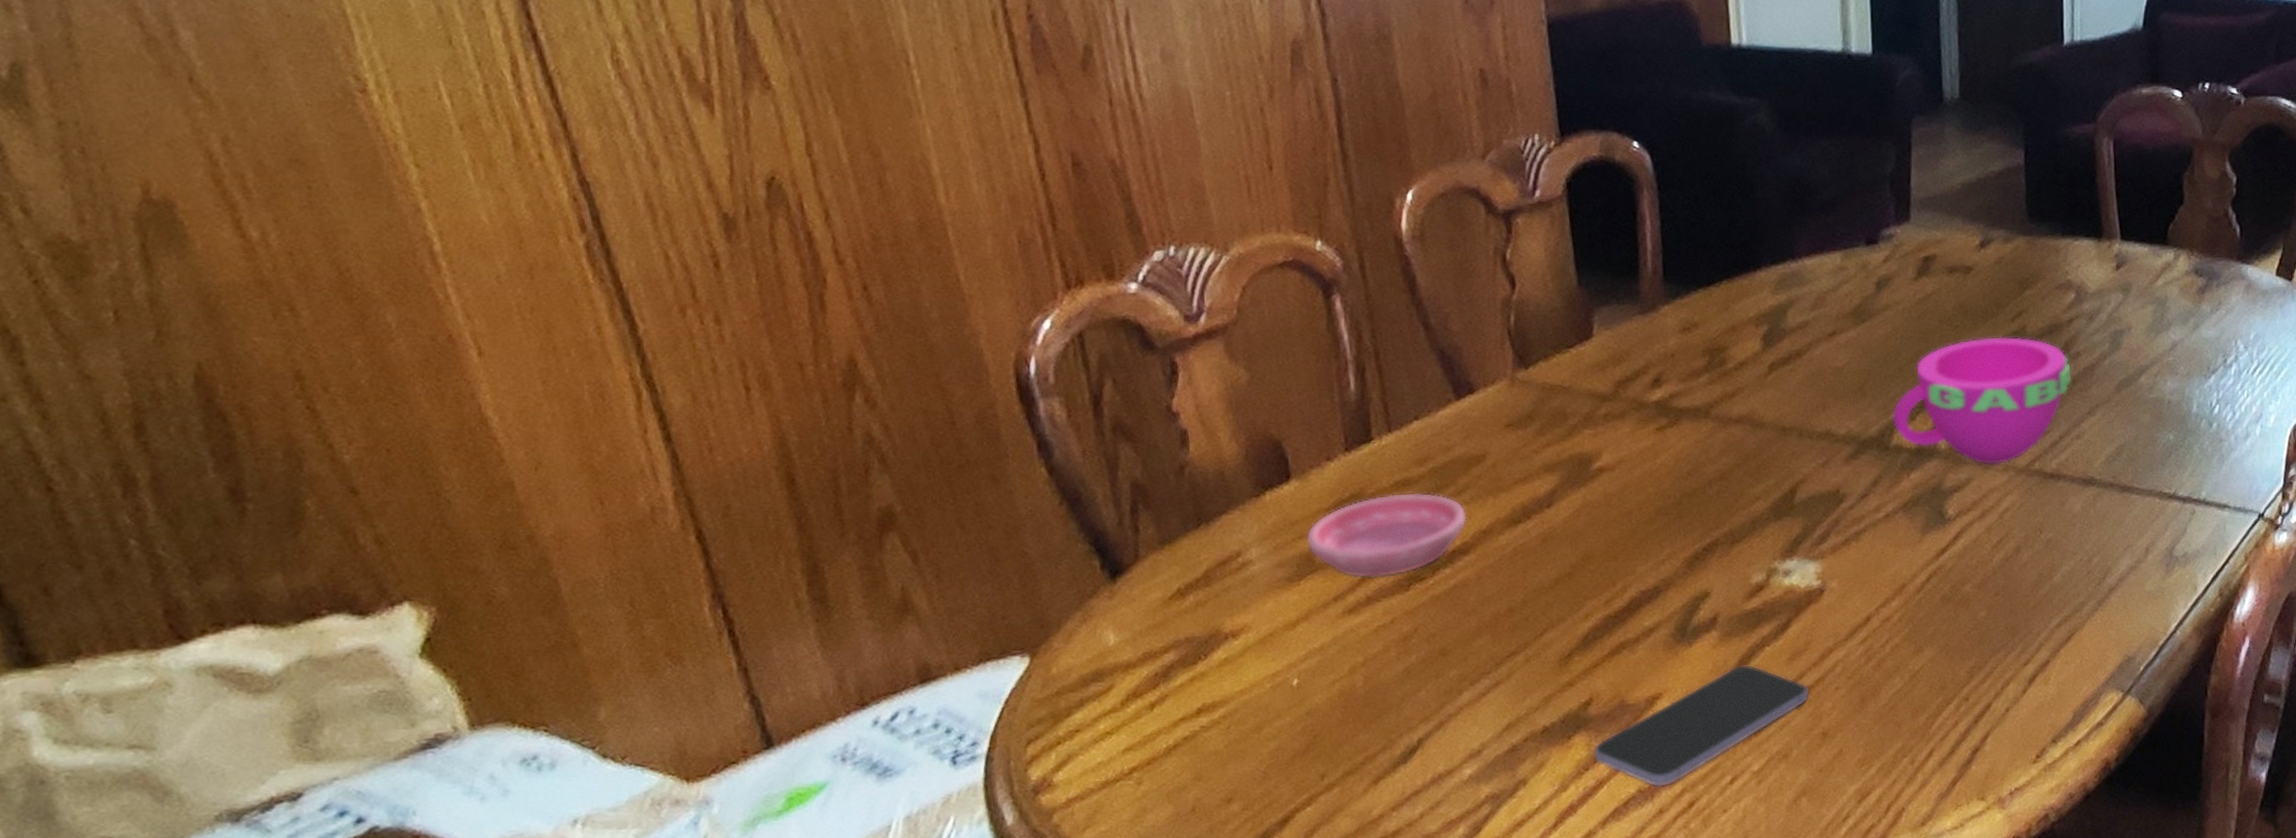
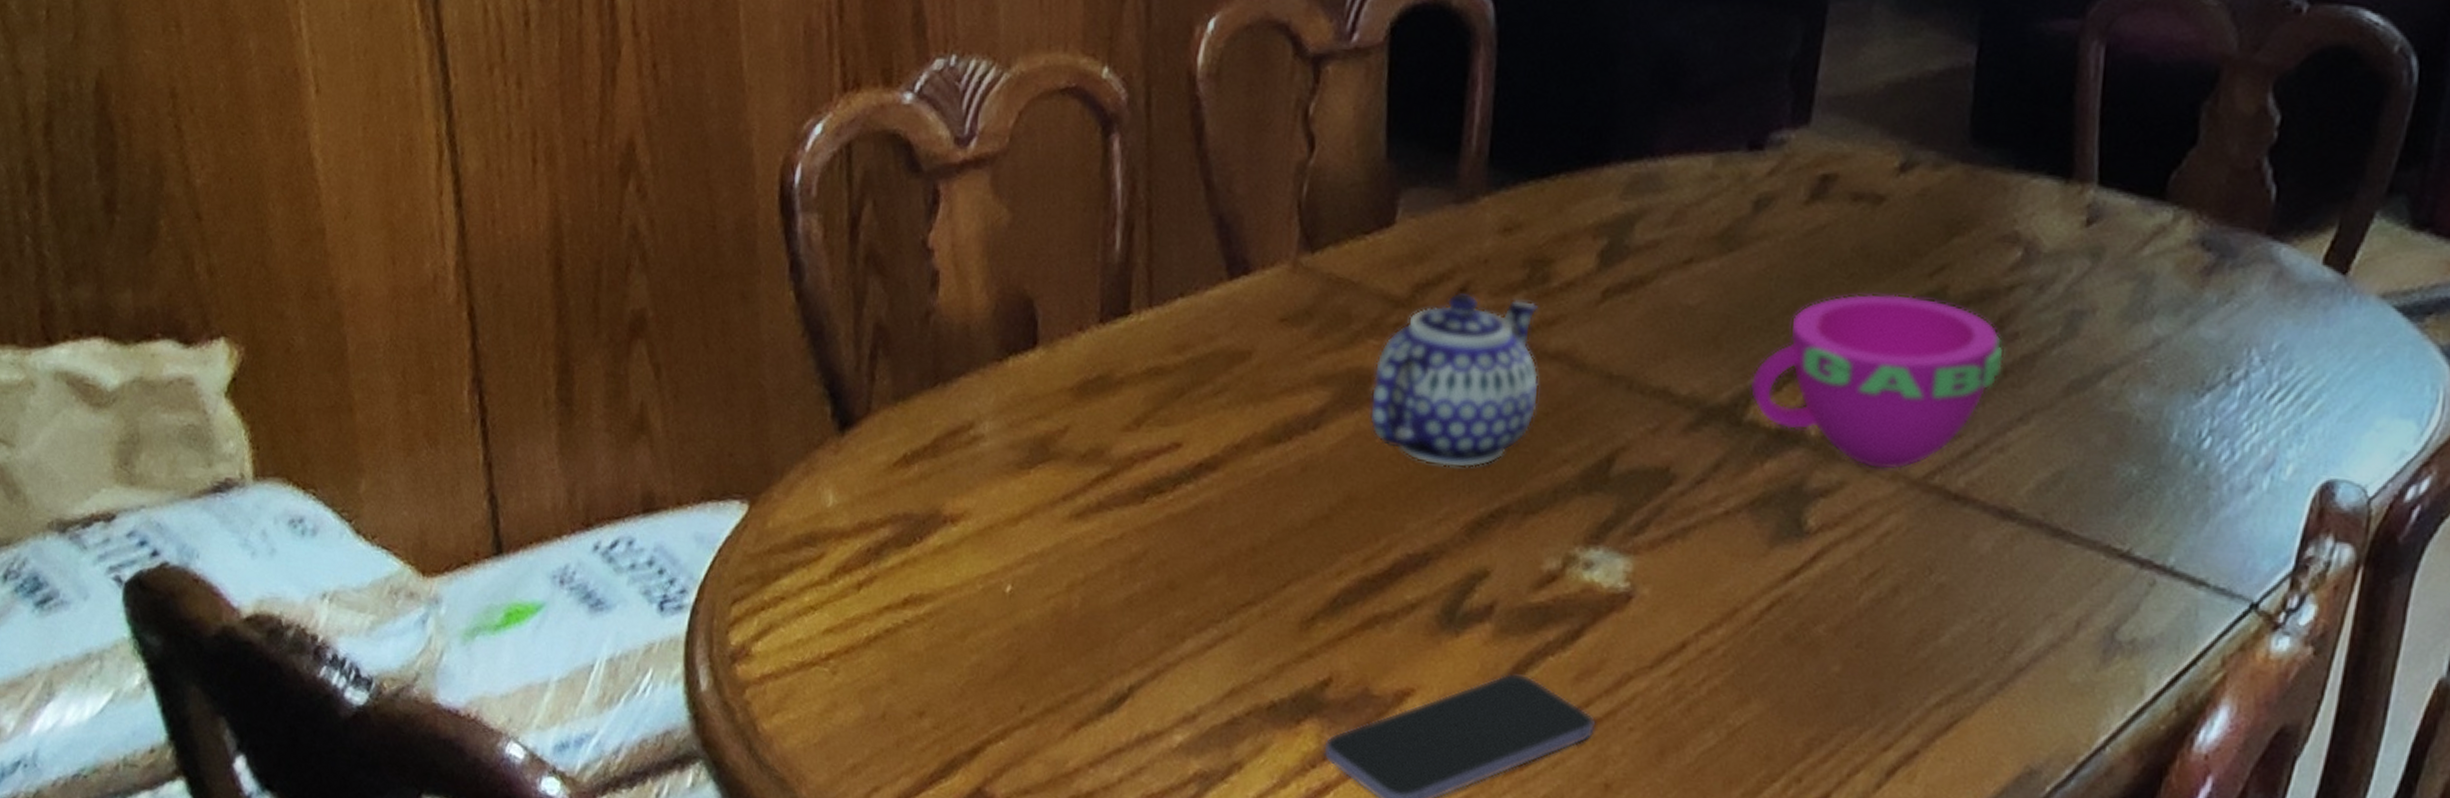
saucer: present [1306,492,1467,579] -> none [1043,382,1221,483]
teapot: none [1592,381,1730,519] -> present [1369,292,1539,469]

